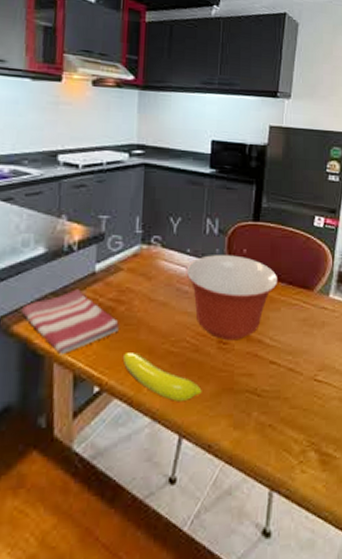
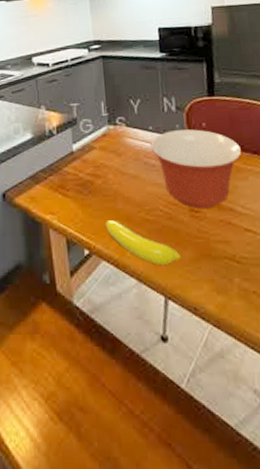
dish towel: present [20,289,119,356] -> none [19,166,99,223]

